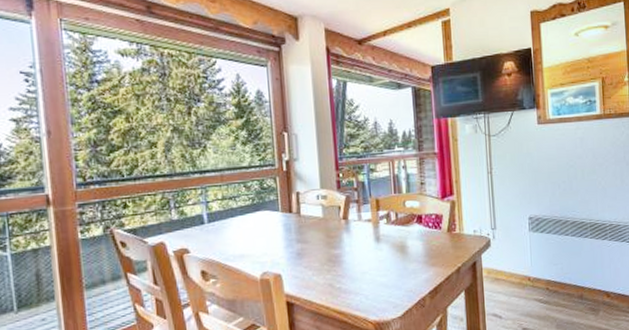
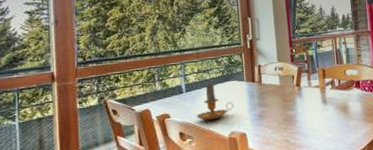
candle: none [221,210,266,258] -> present [196,81,234,121]

